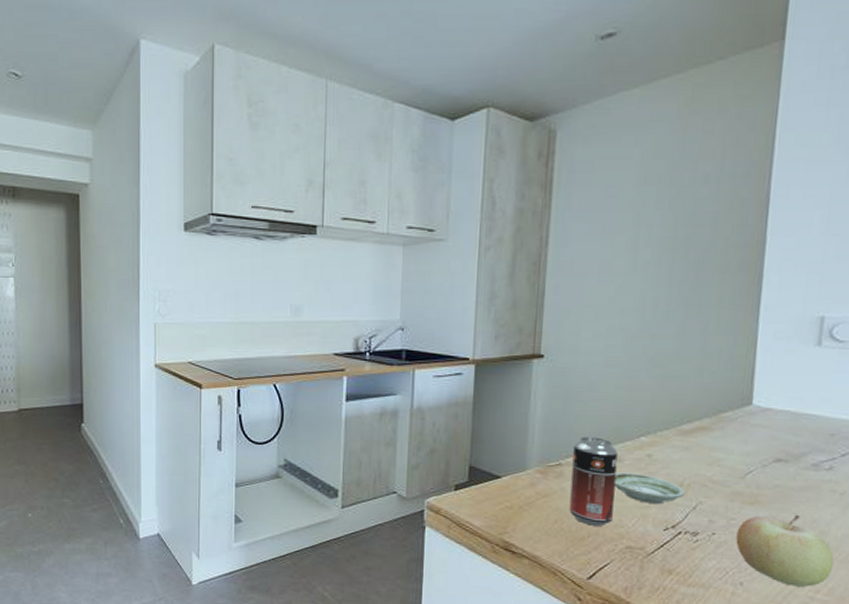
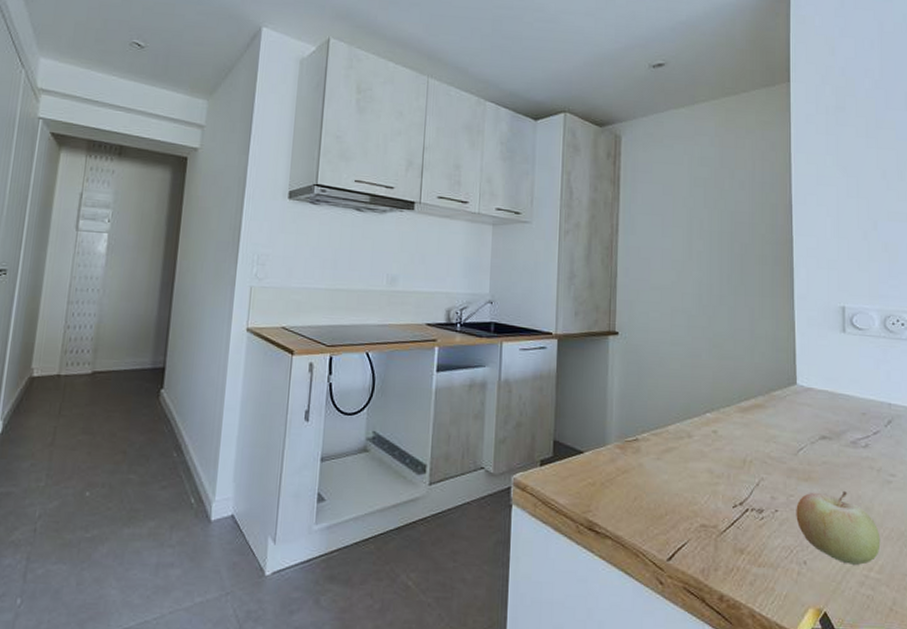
beverage can: present [569,437,618,526] -> none [647,412,687,504]
saucer: present [613,472,686,504] -> none [686,448,749,480]

